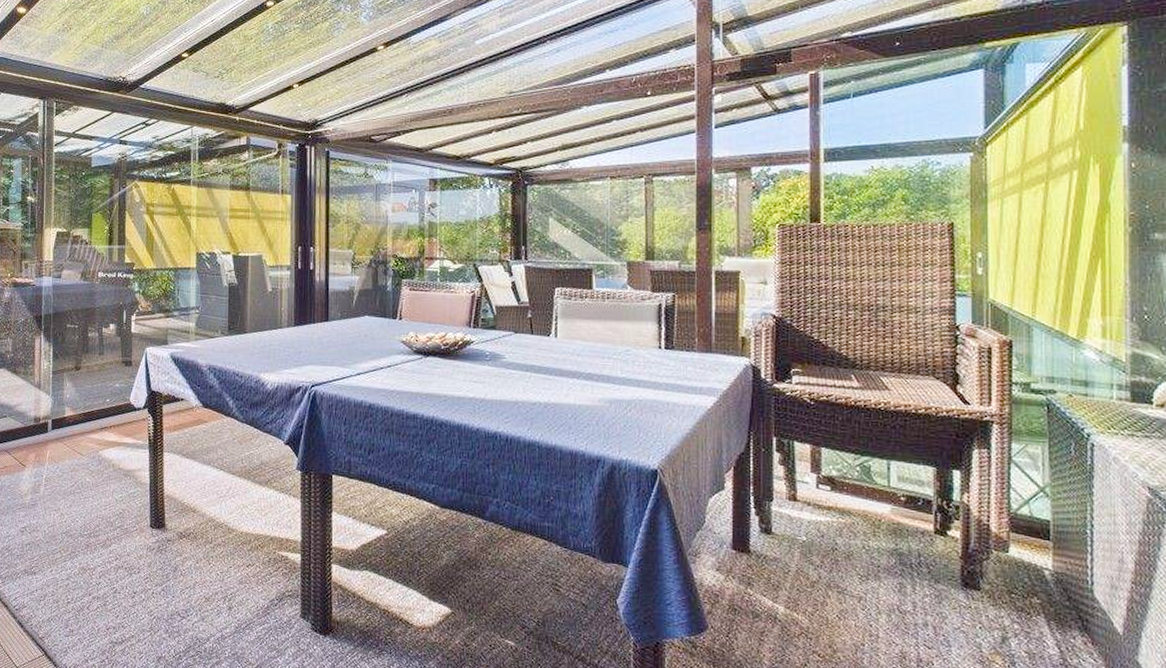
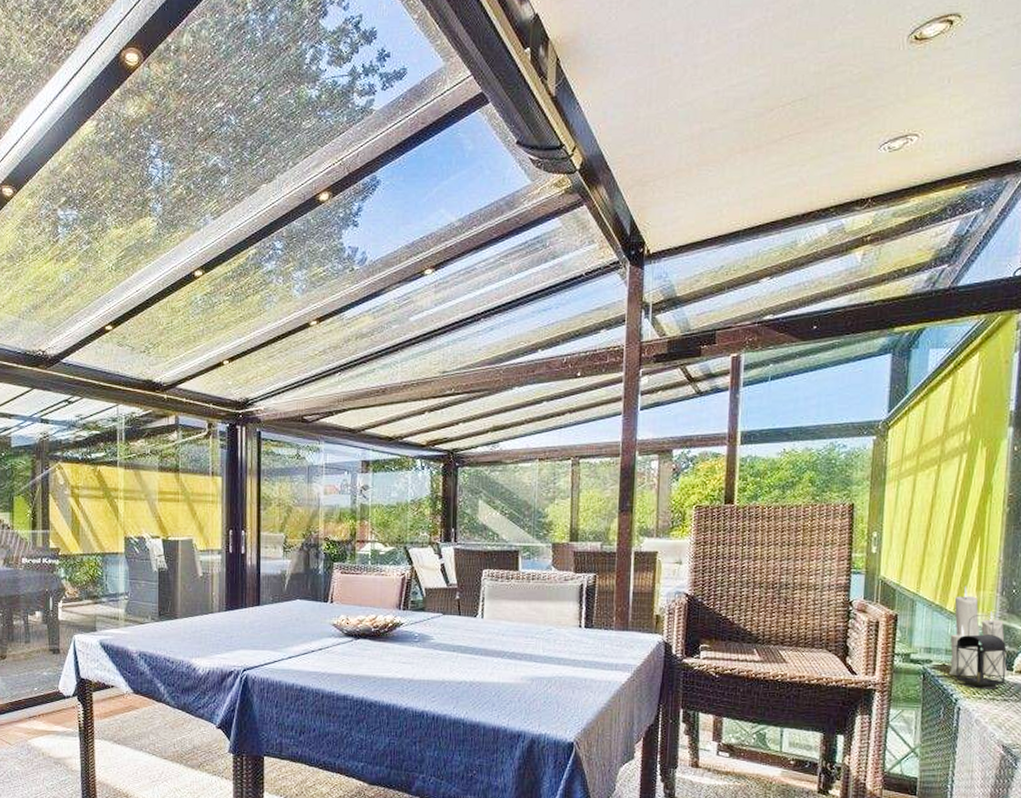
candle: none [1076,310,1148,410] -> present [948,586,1009,677]
lantern: none [1079,342,1145,424] -> present [953,615,1008,689]

